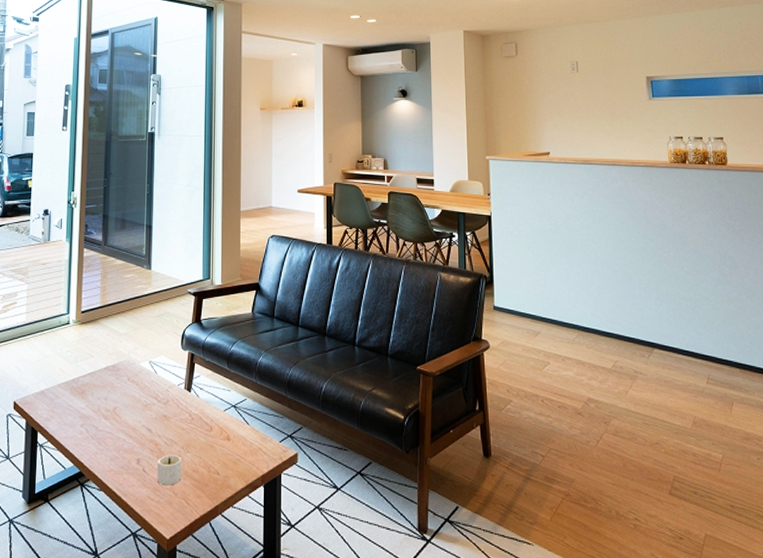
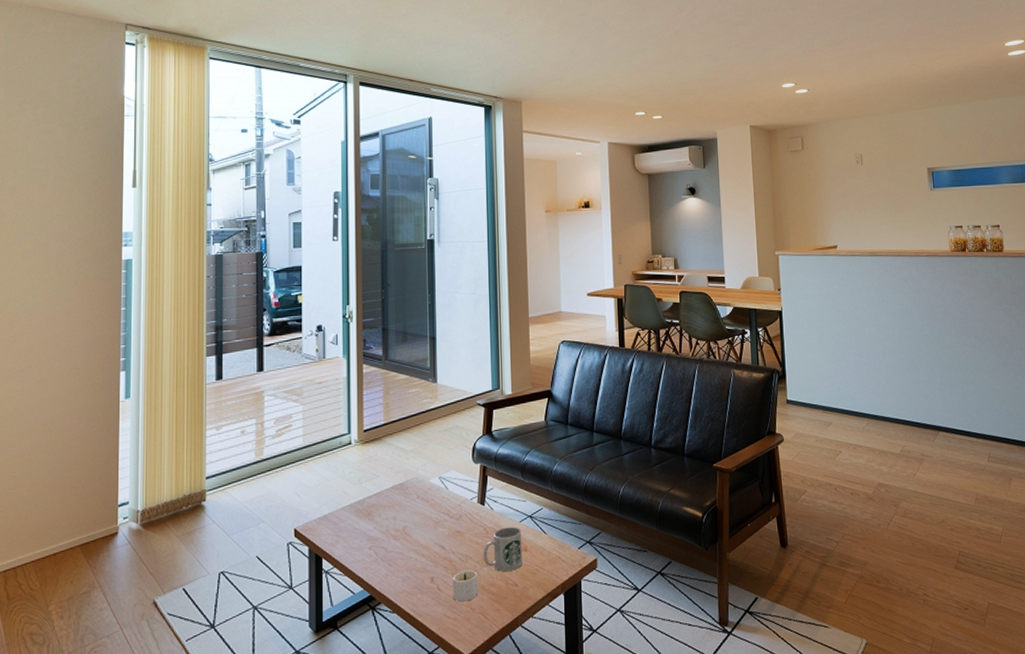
mug: none [187,415,225,459] -> present [483,527,523,572]

